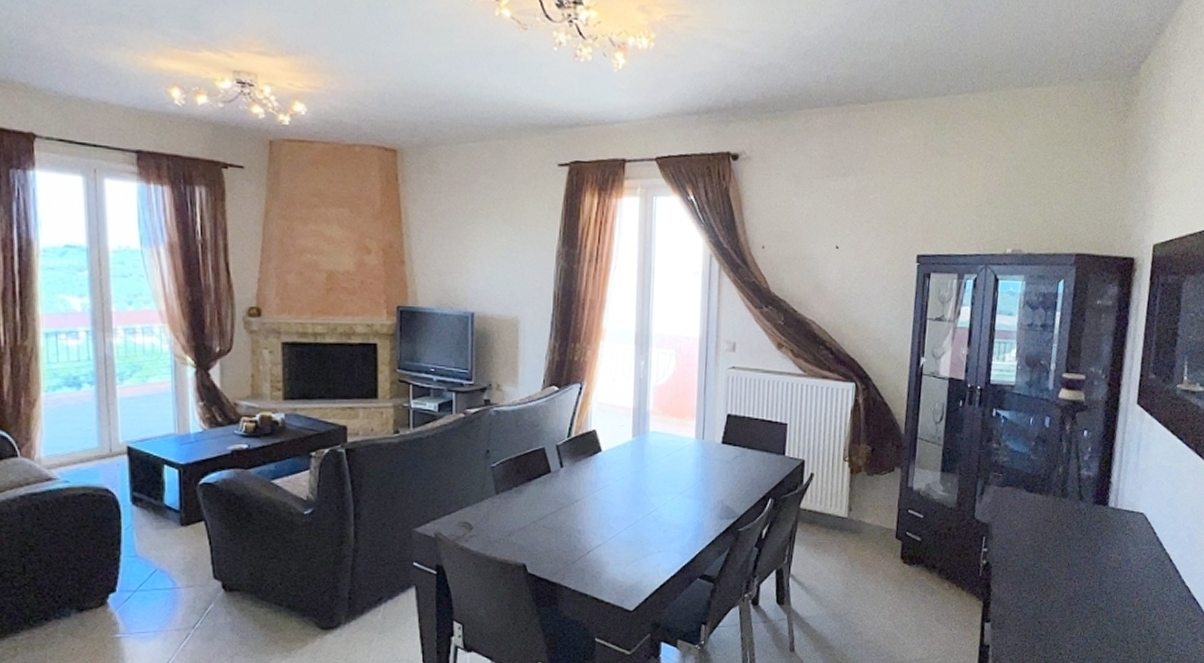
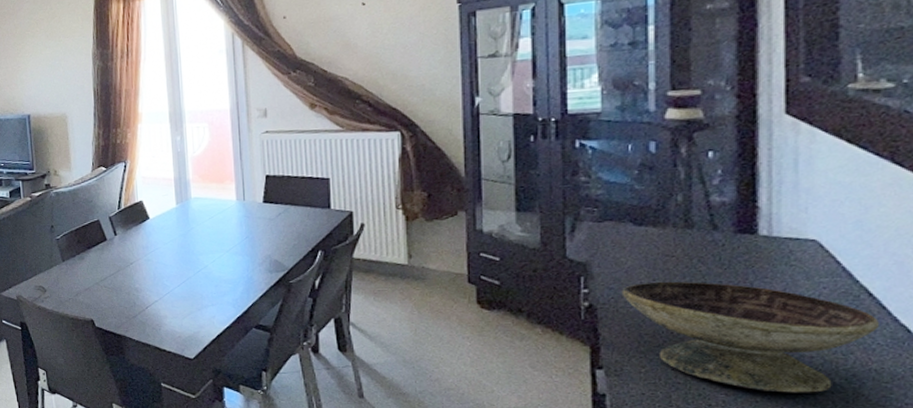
decorative bowl: none [1011,543,1173,642] -> present [621,281,879,393]

